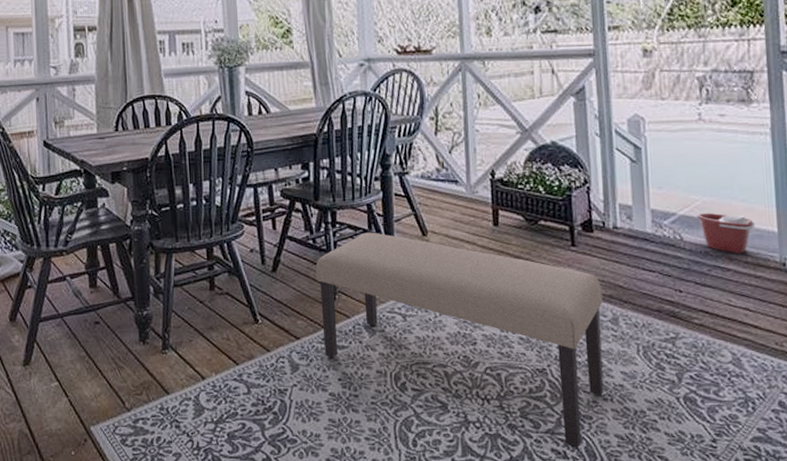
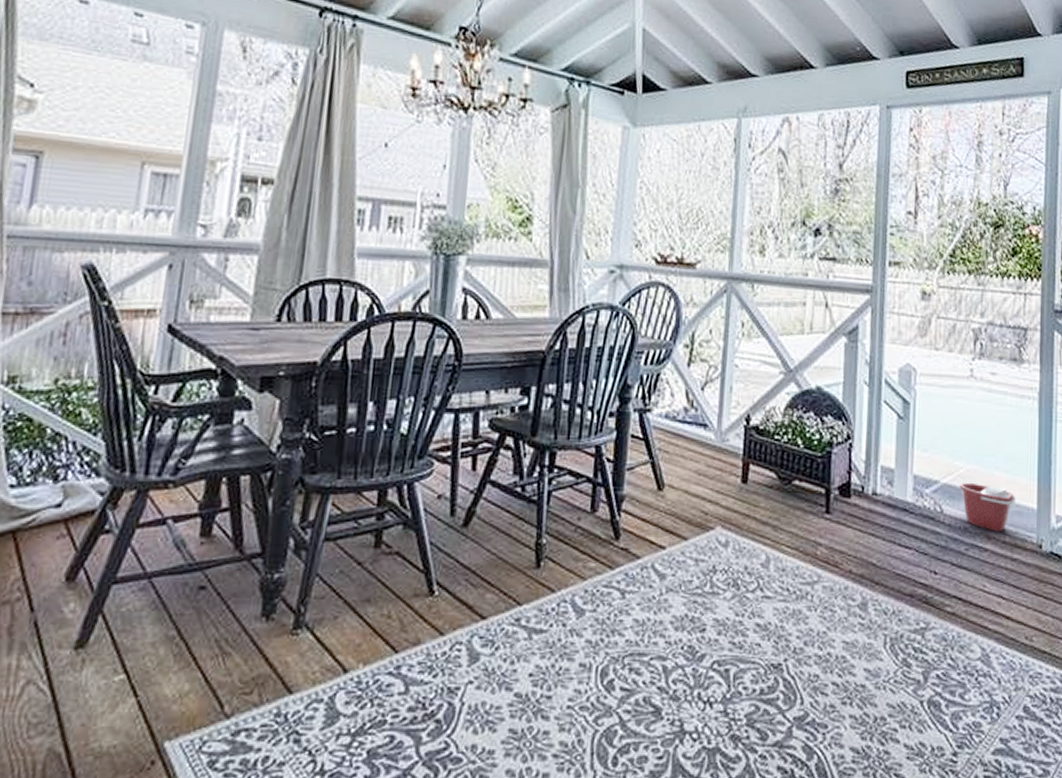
bench: present [315,232,604,448] -> none [516,481,854,765]

